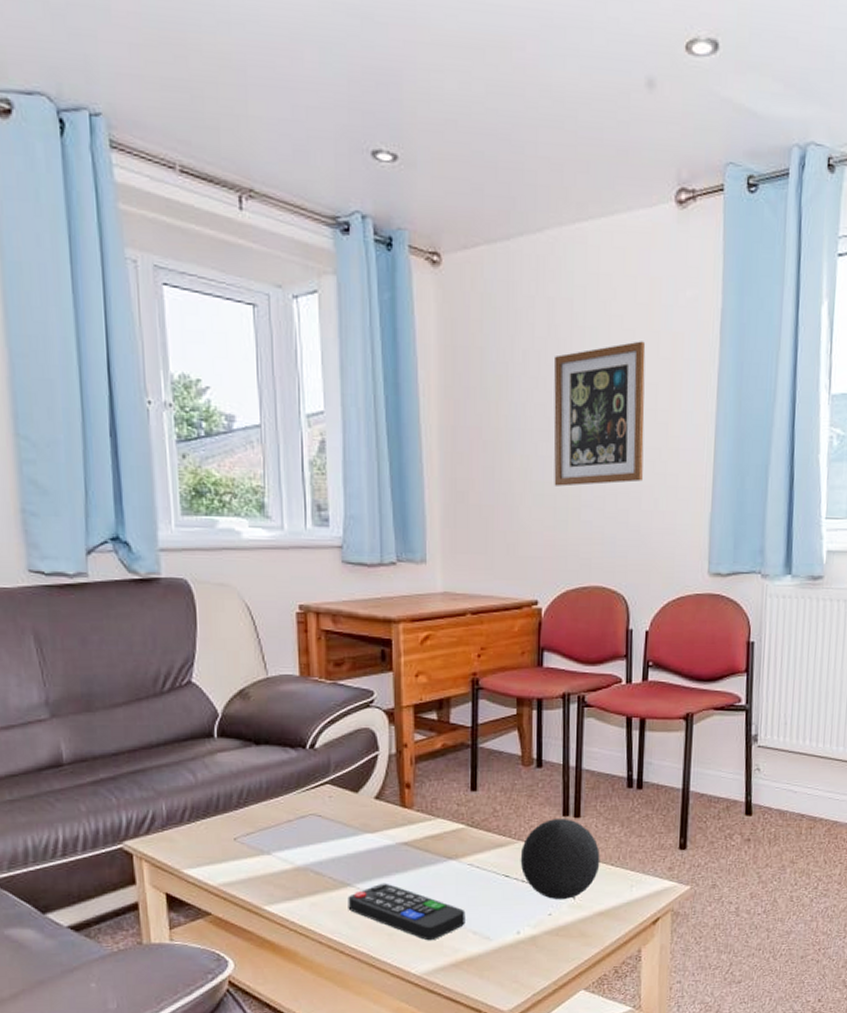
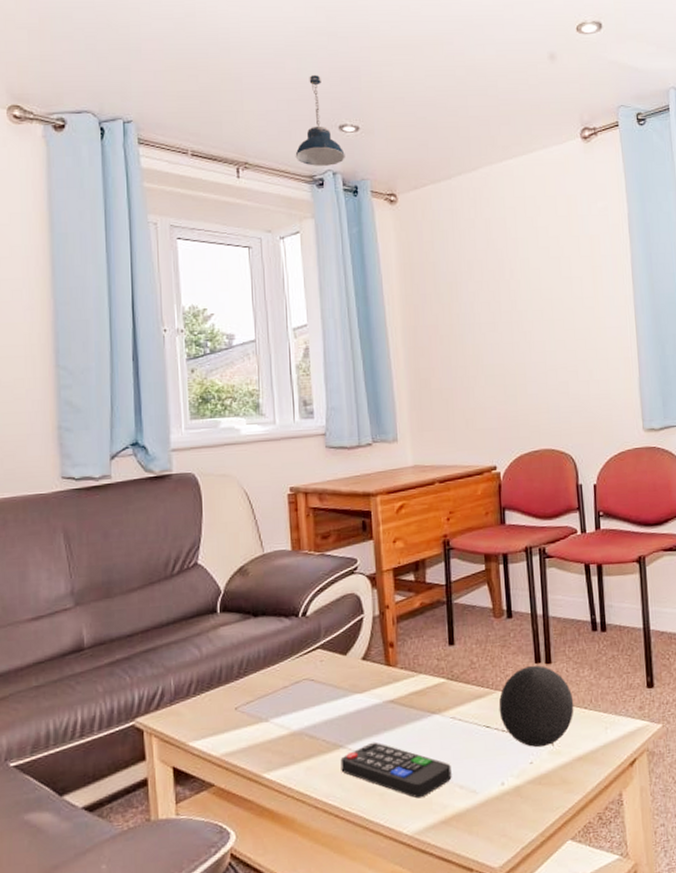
pendant light: none [314,74,378,206] -> present [295,75,345,166]
wall art: present [553,341,646,487] -> none [494,245,577,367]

